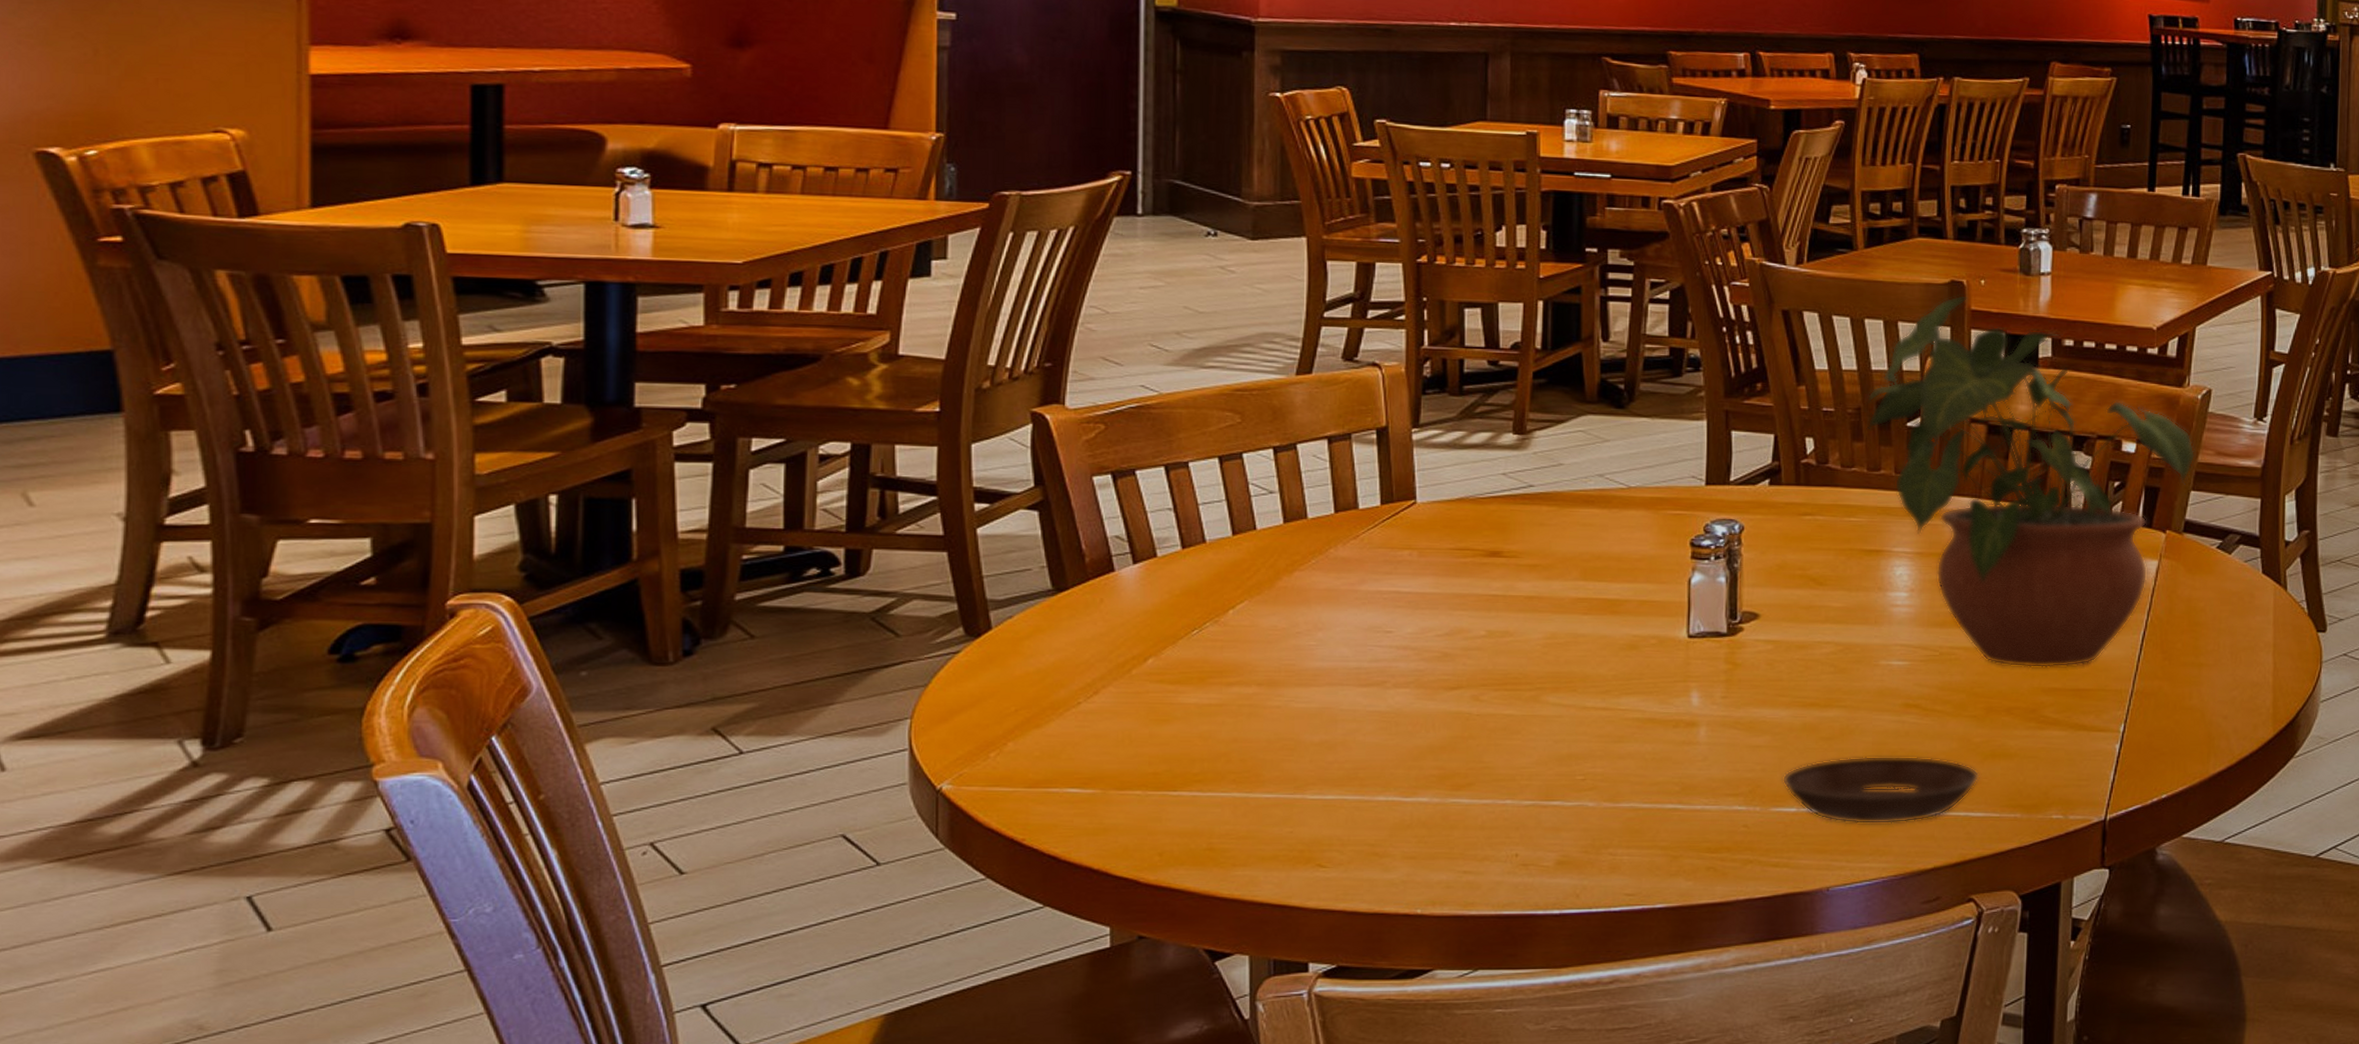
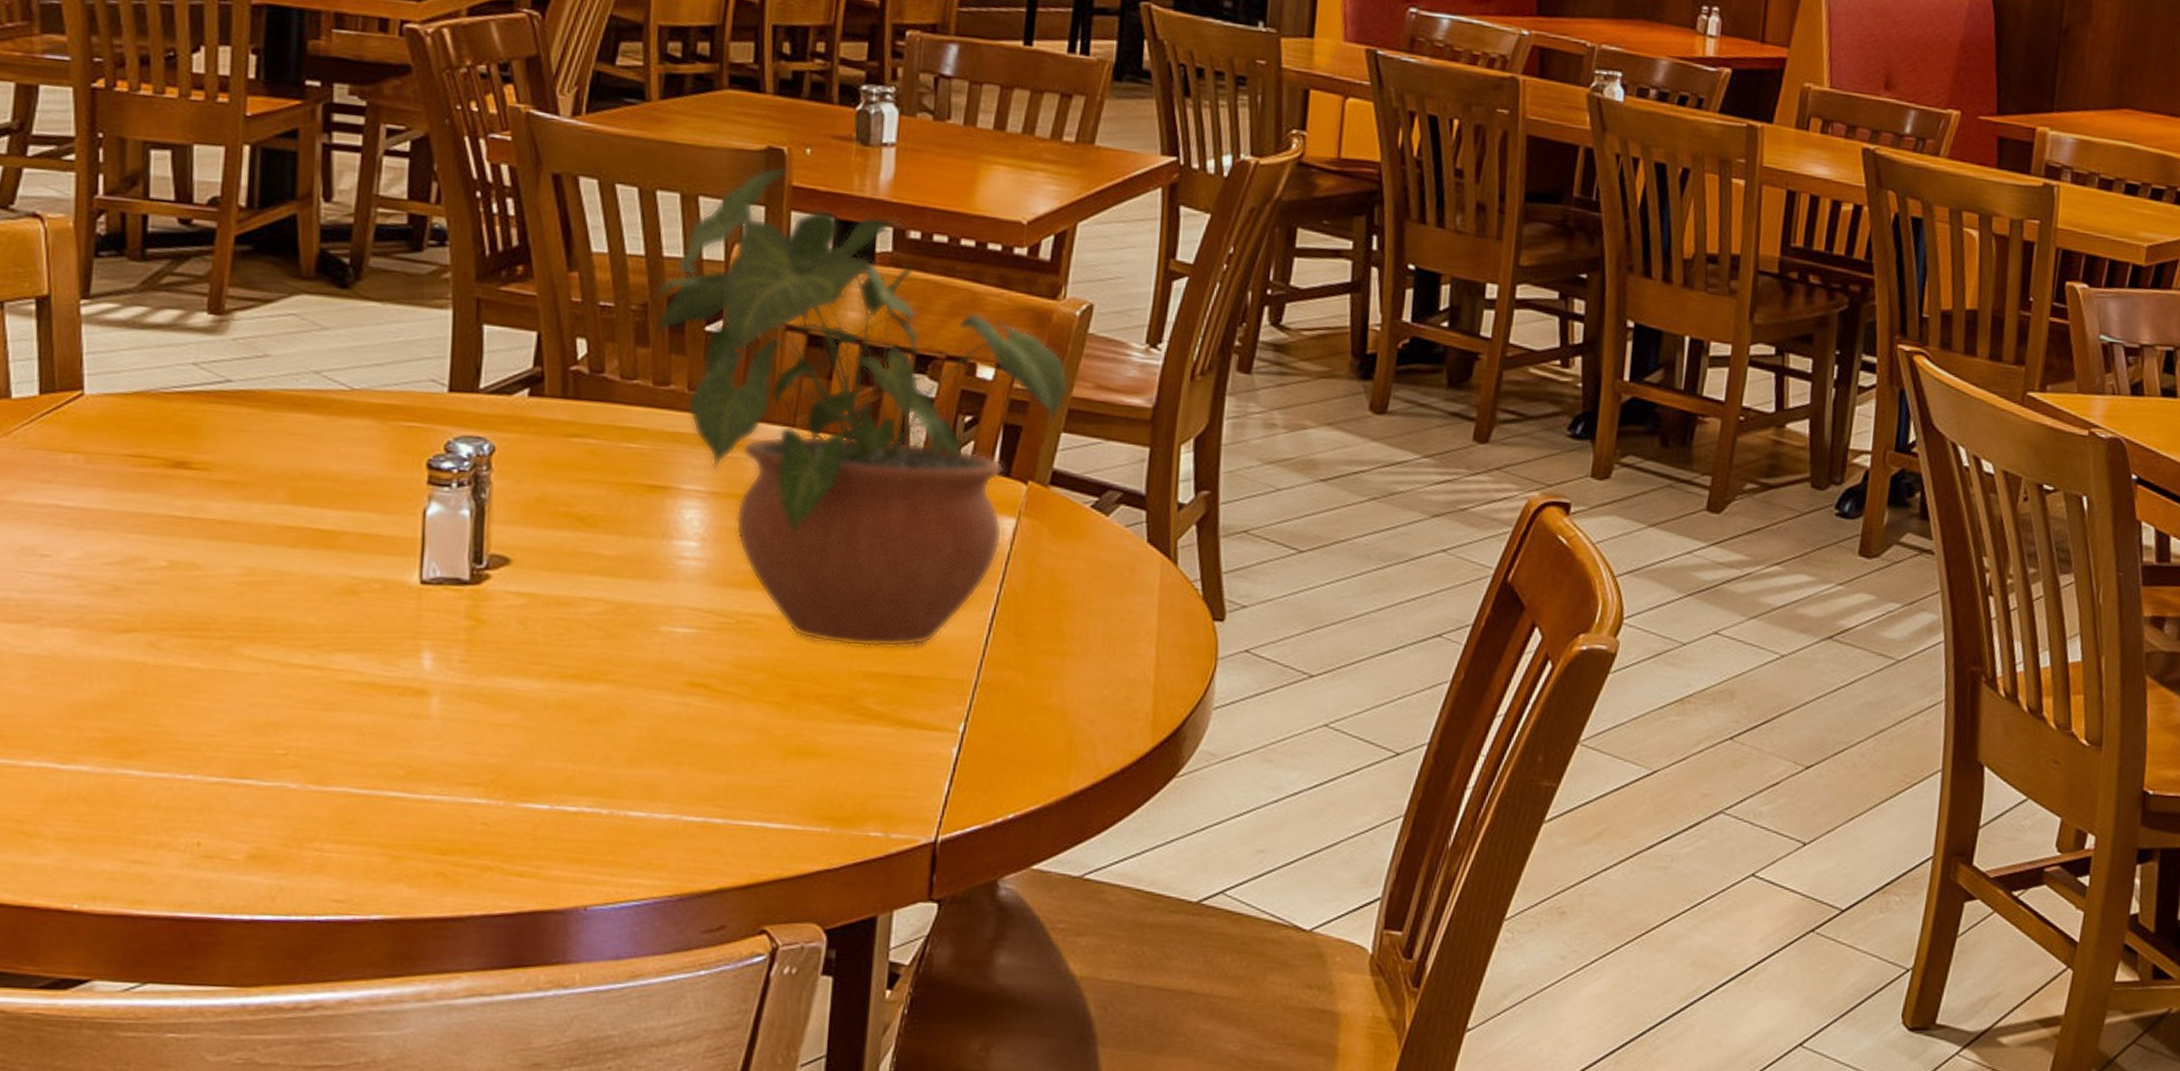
saucer: present [1782,756,1980,825] -> none [532,744,781,832]

